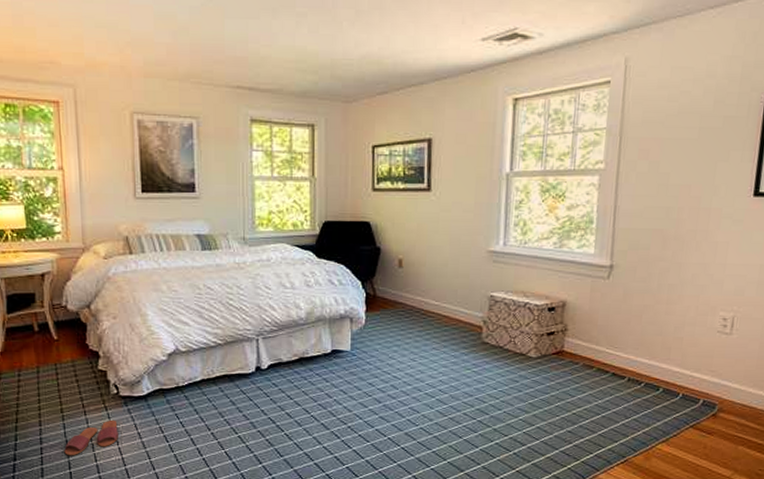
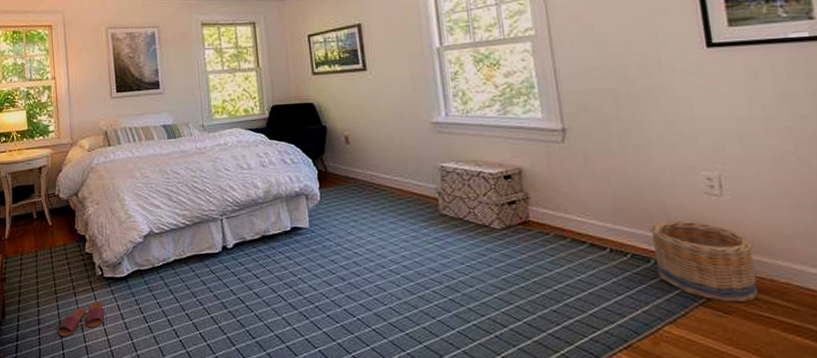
basket: none [662,355,745,426] -> present [650,221,758,303]

